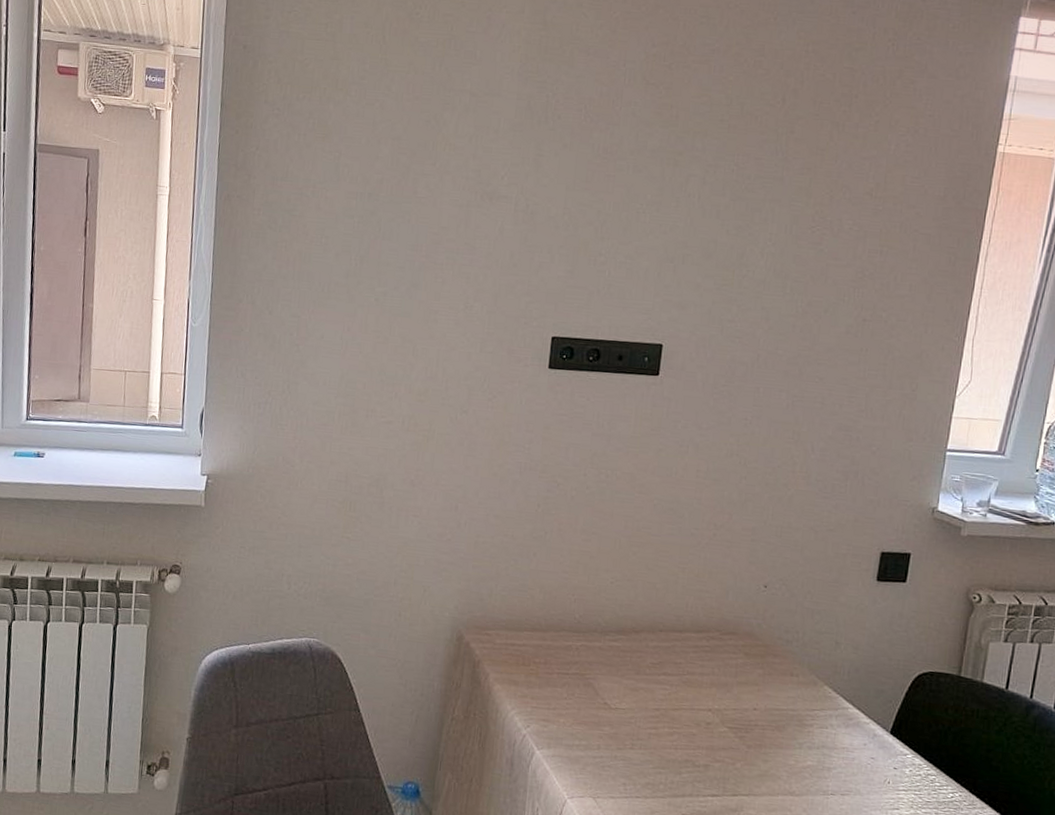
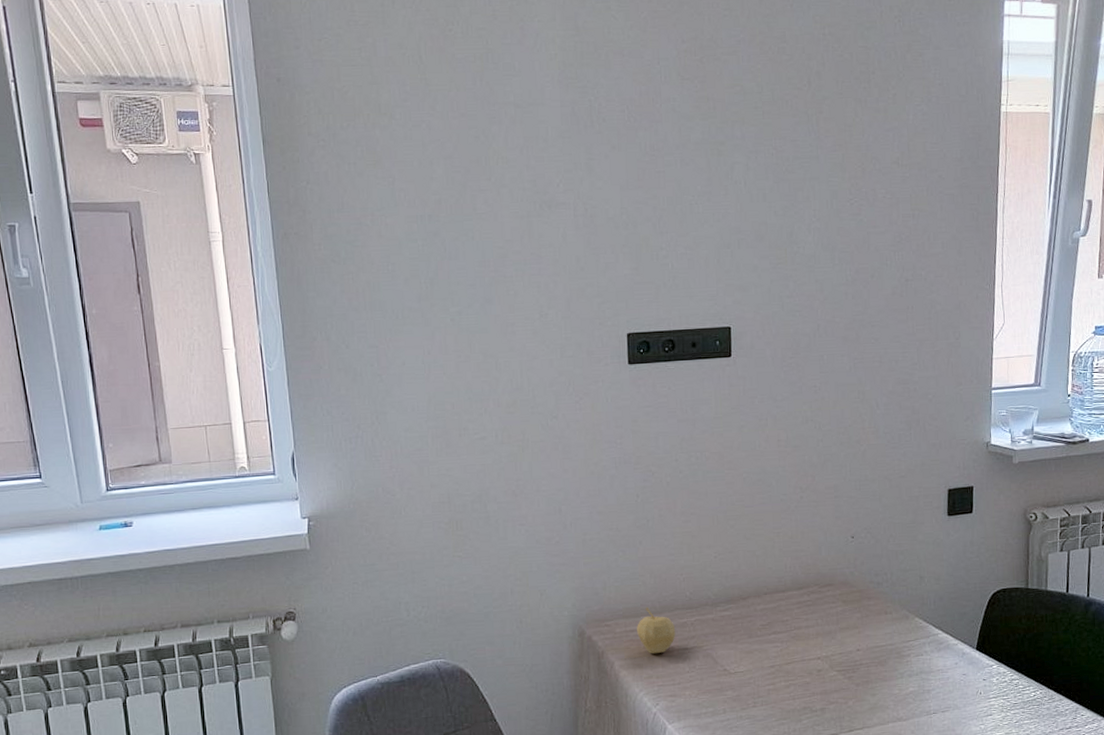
fruit: none [517,622,559,674] -> present [637,607,676,654]

